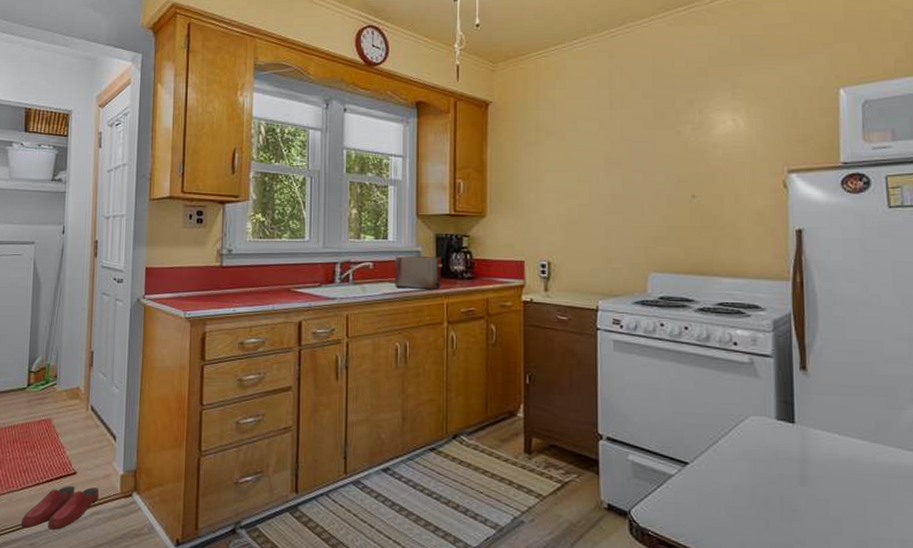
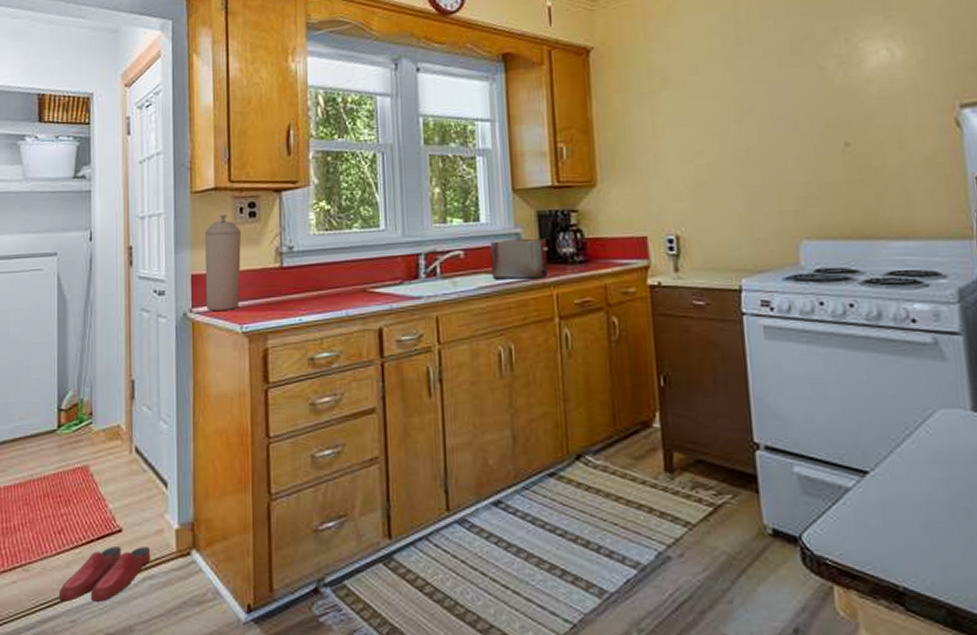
canister: none [156,219,190,299] -> present [204,214,242,311]

